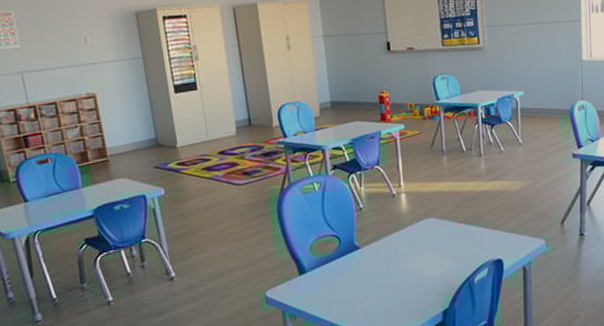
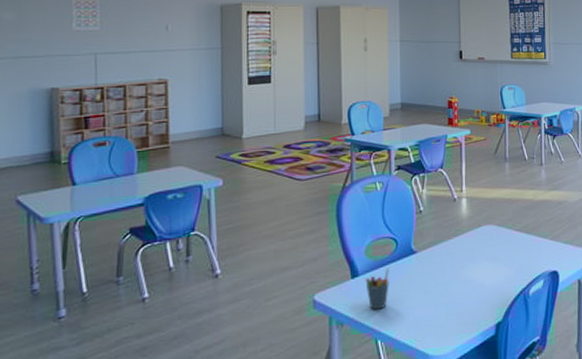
pen holder: none [313,263,337,303] -> present [365,267,389,310]

